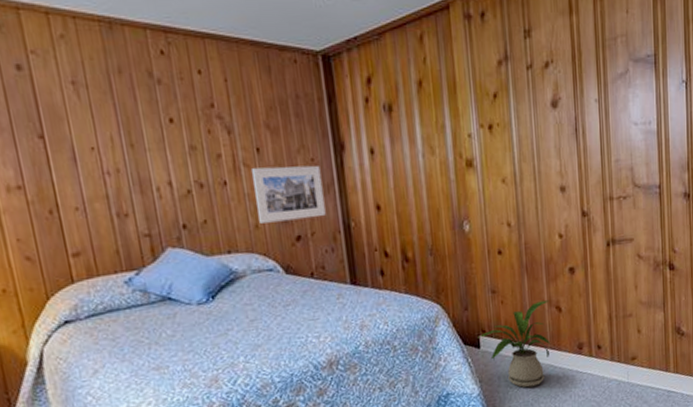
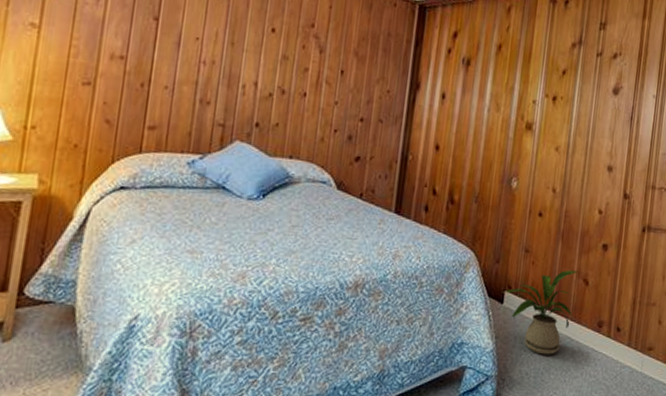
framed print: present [252,165,326,224] -> none [326,87,394,144]

